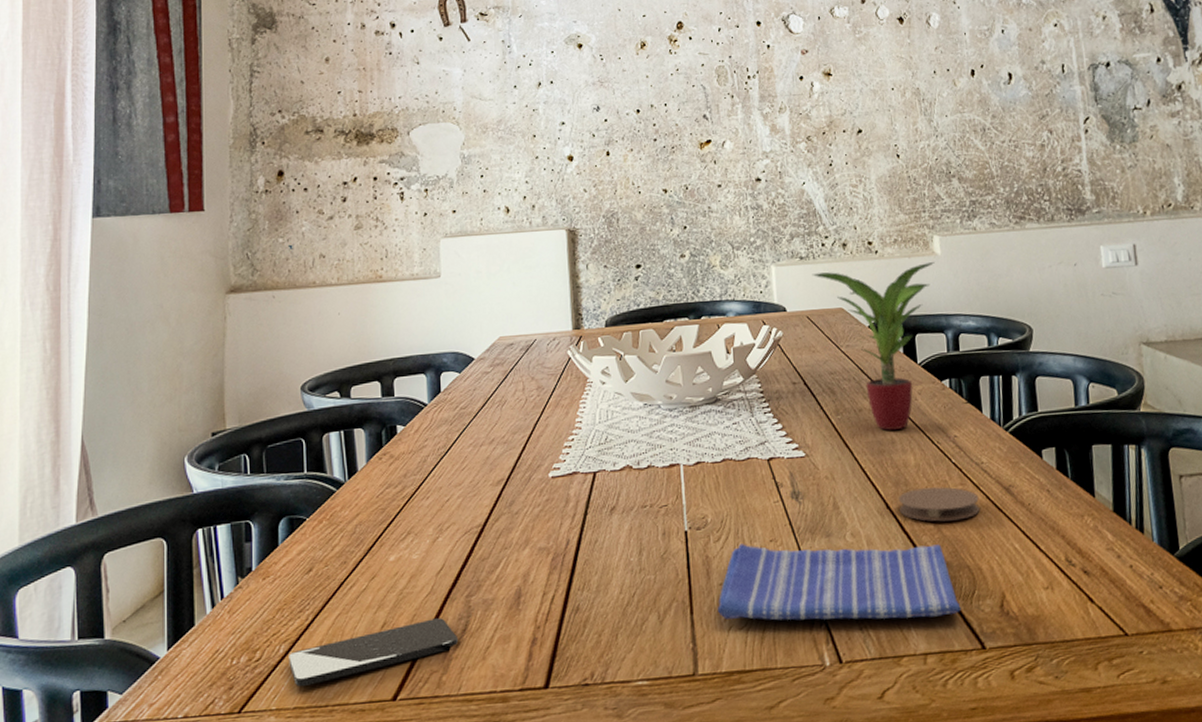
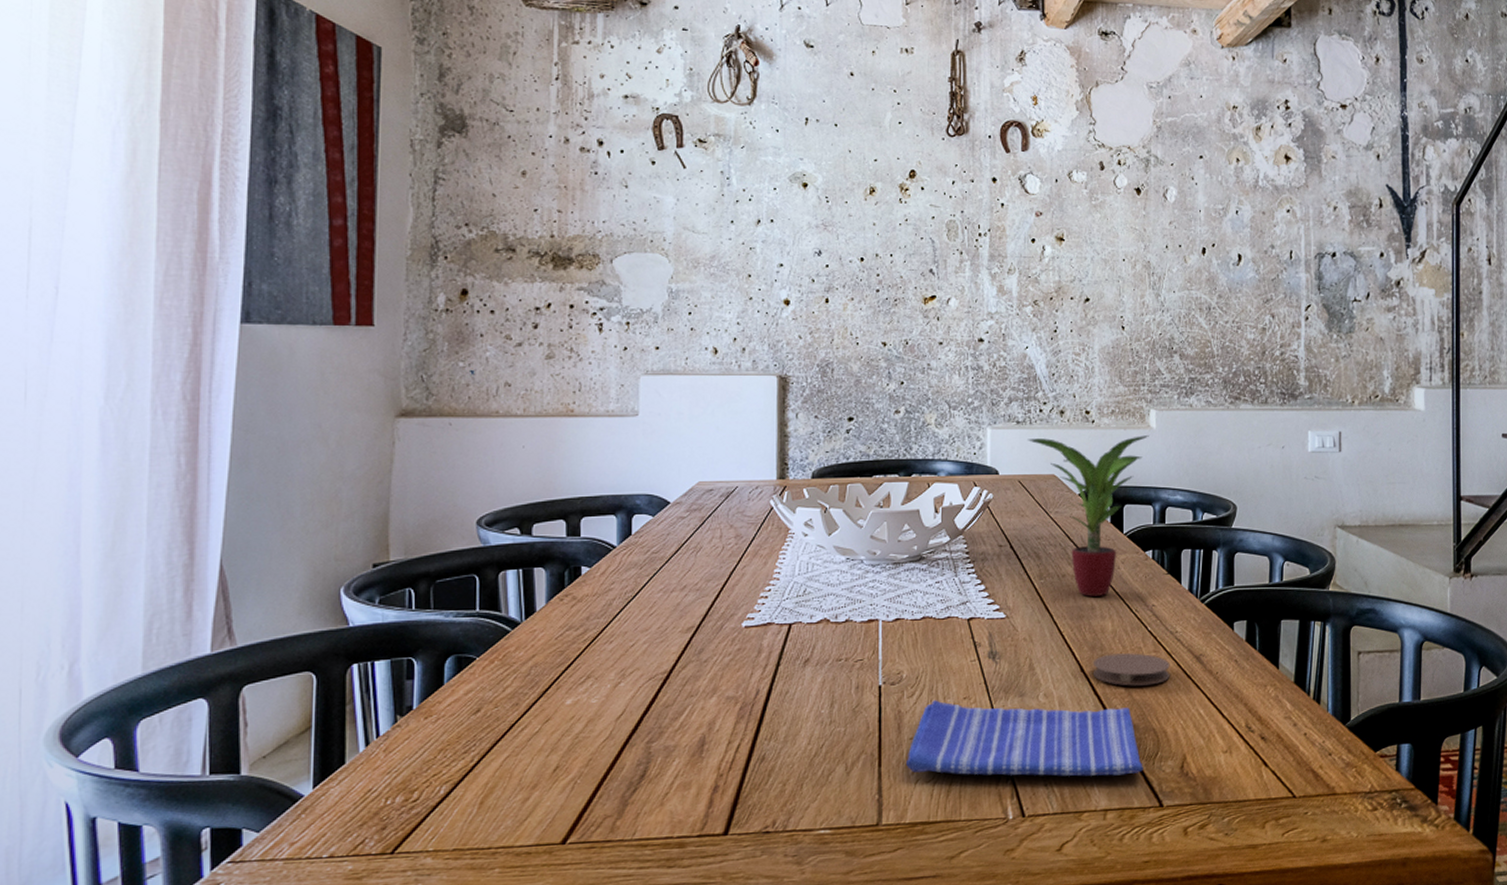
smartphone: present [289,618,458,687] -> none [450,763,635,829]

